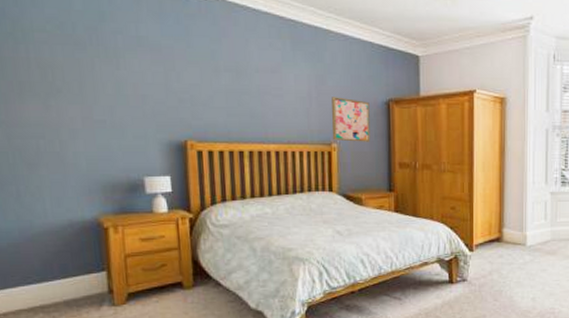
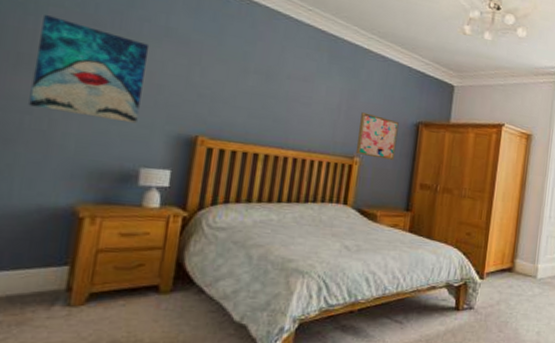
wall art: none [32,40,132,136] -> present [28,14,150,124]

